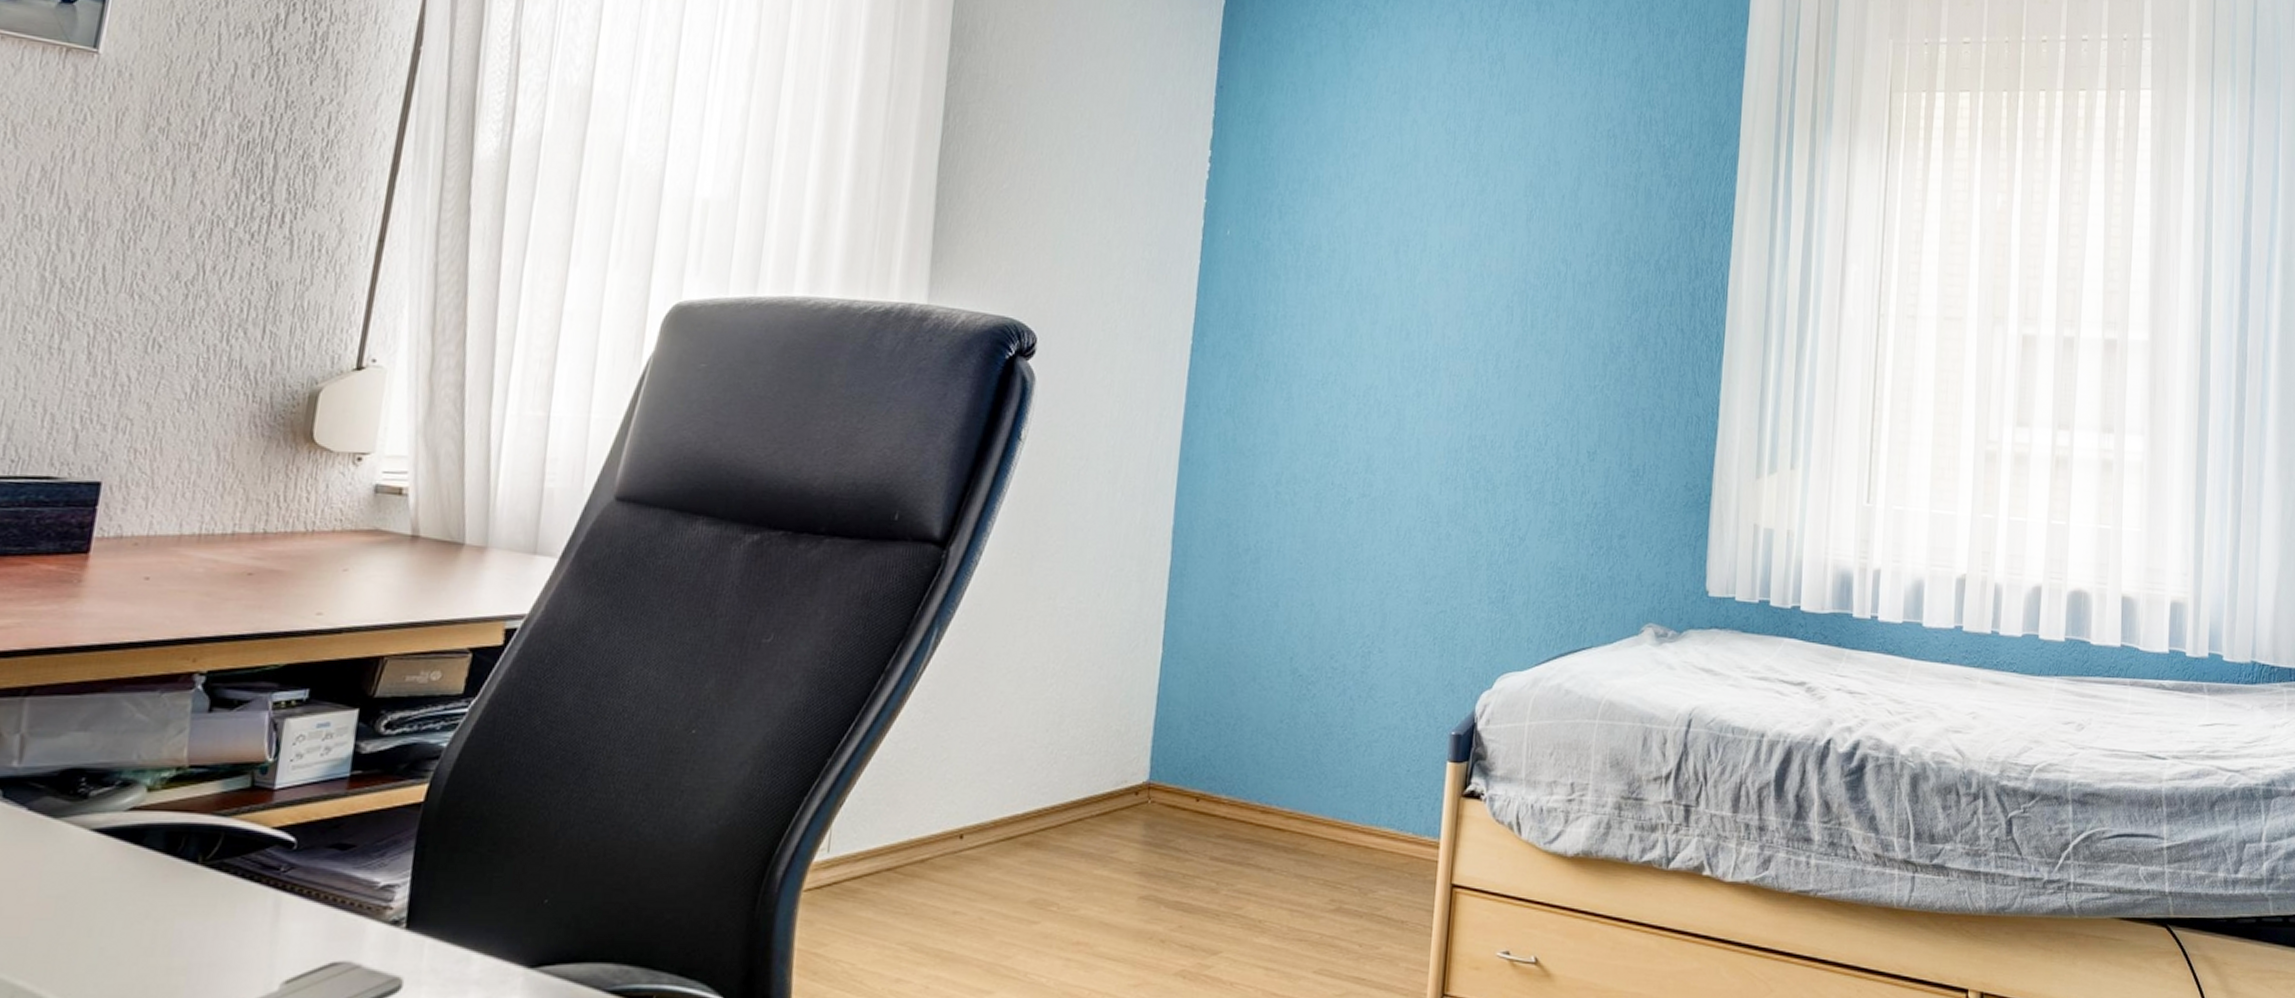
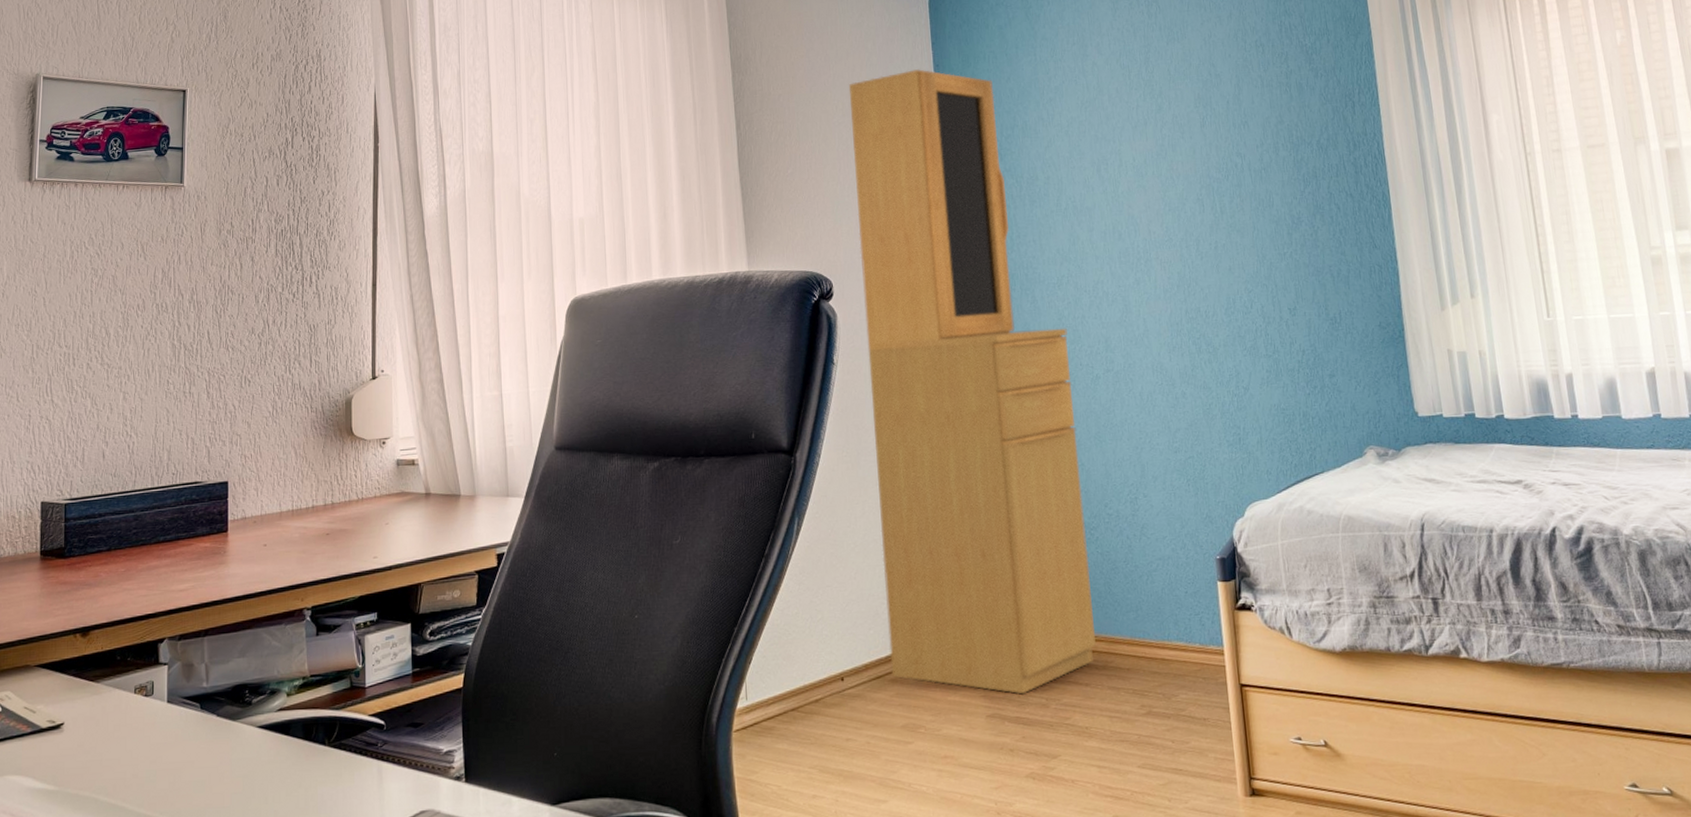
cupboard: none [1027,85,1323,875] -> present [848,69,1096,695]

